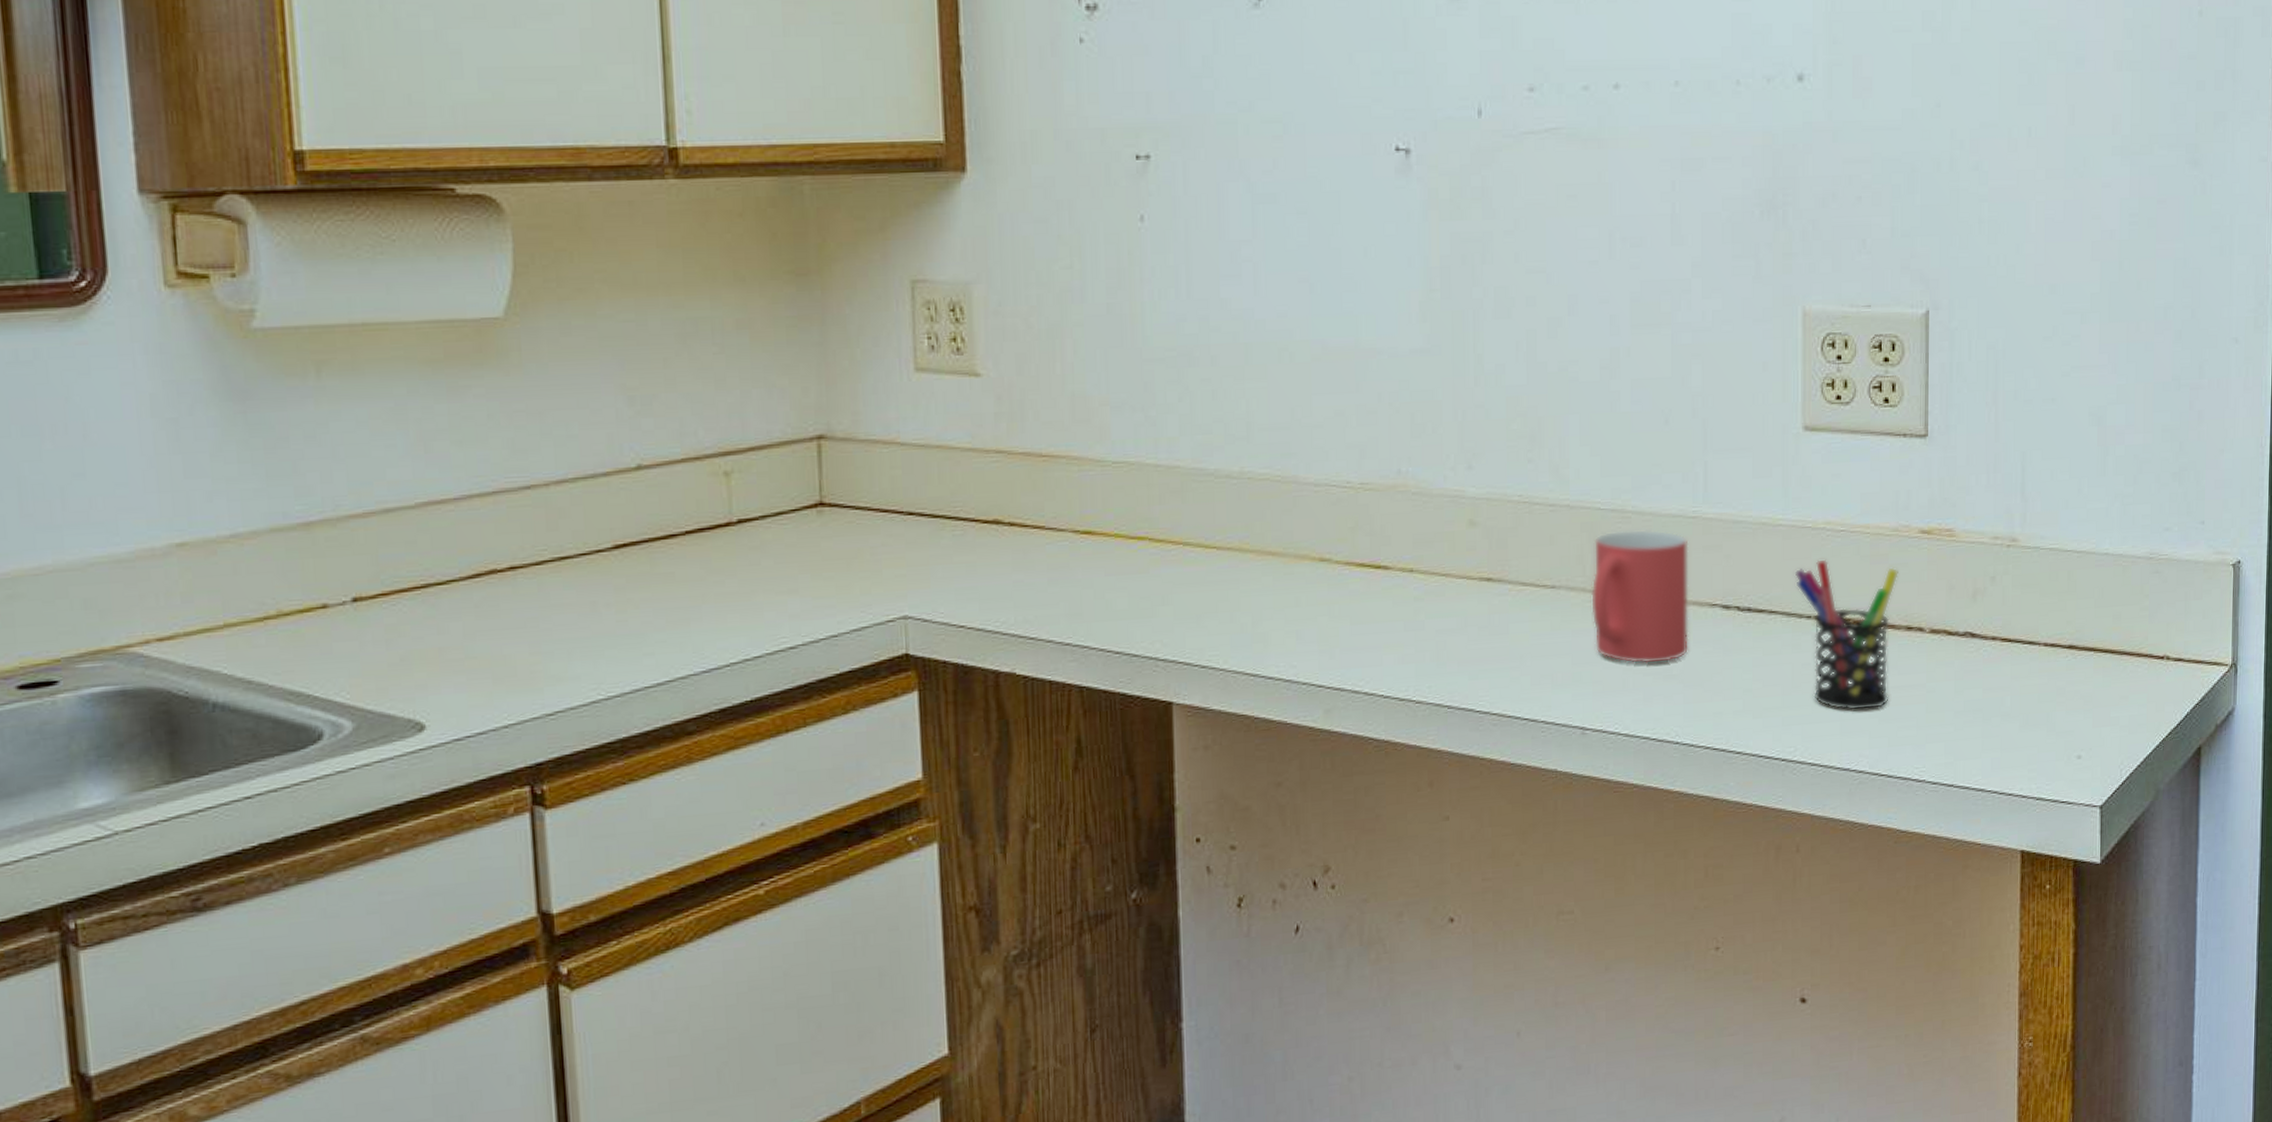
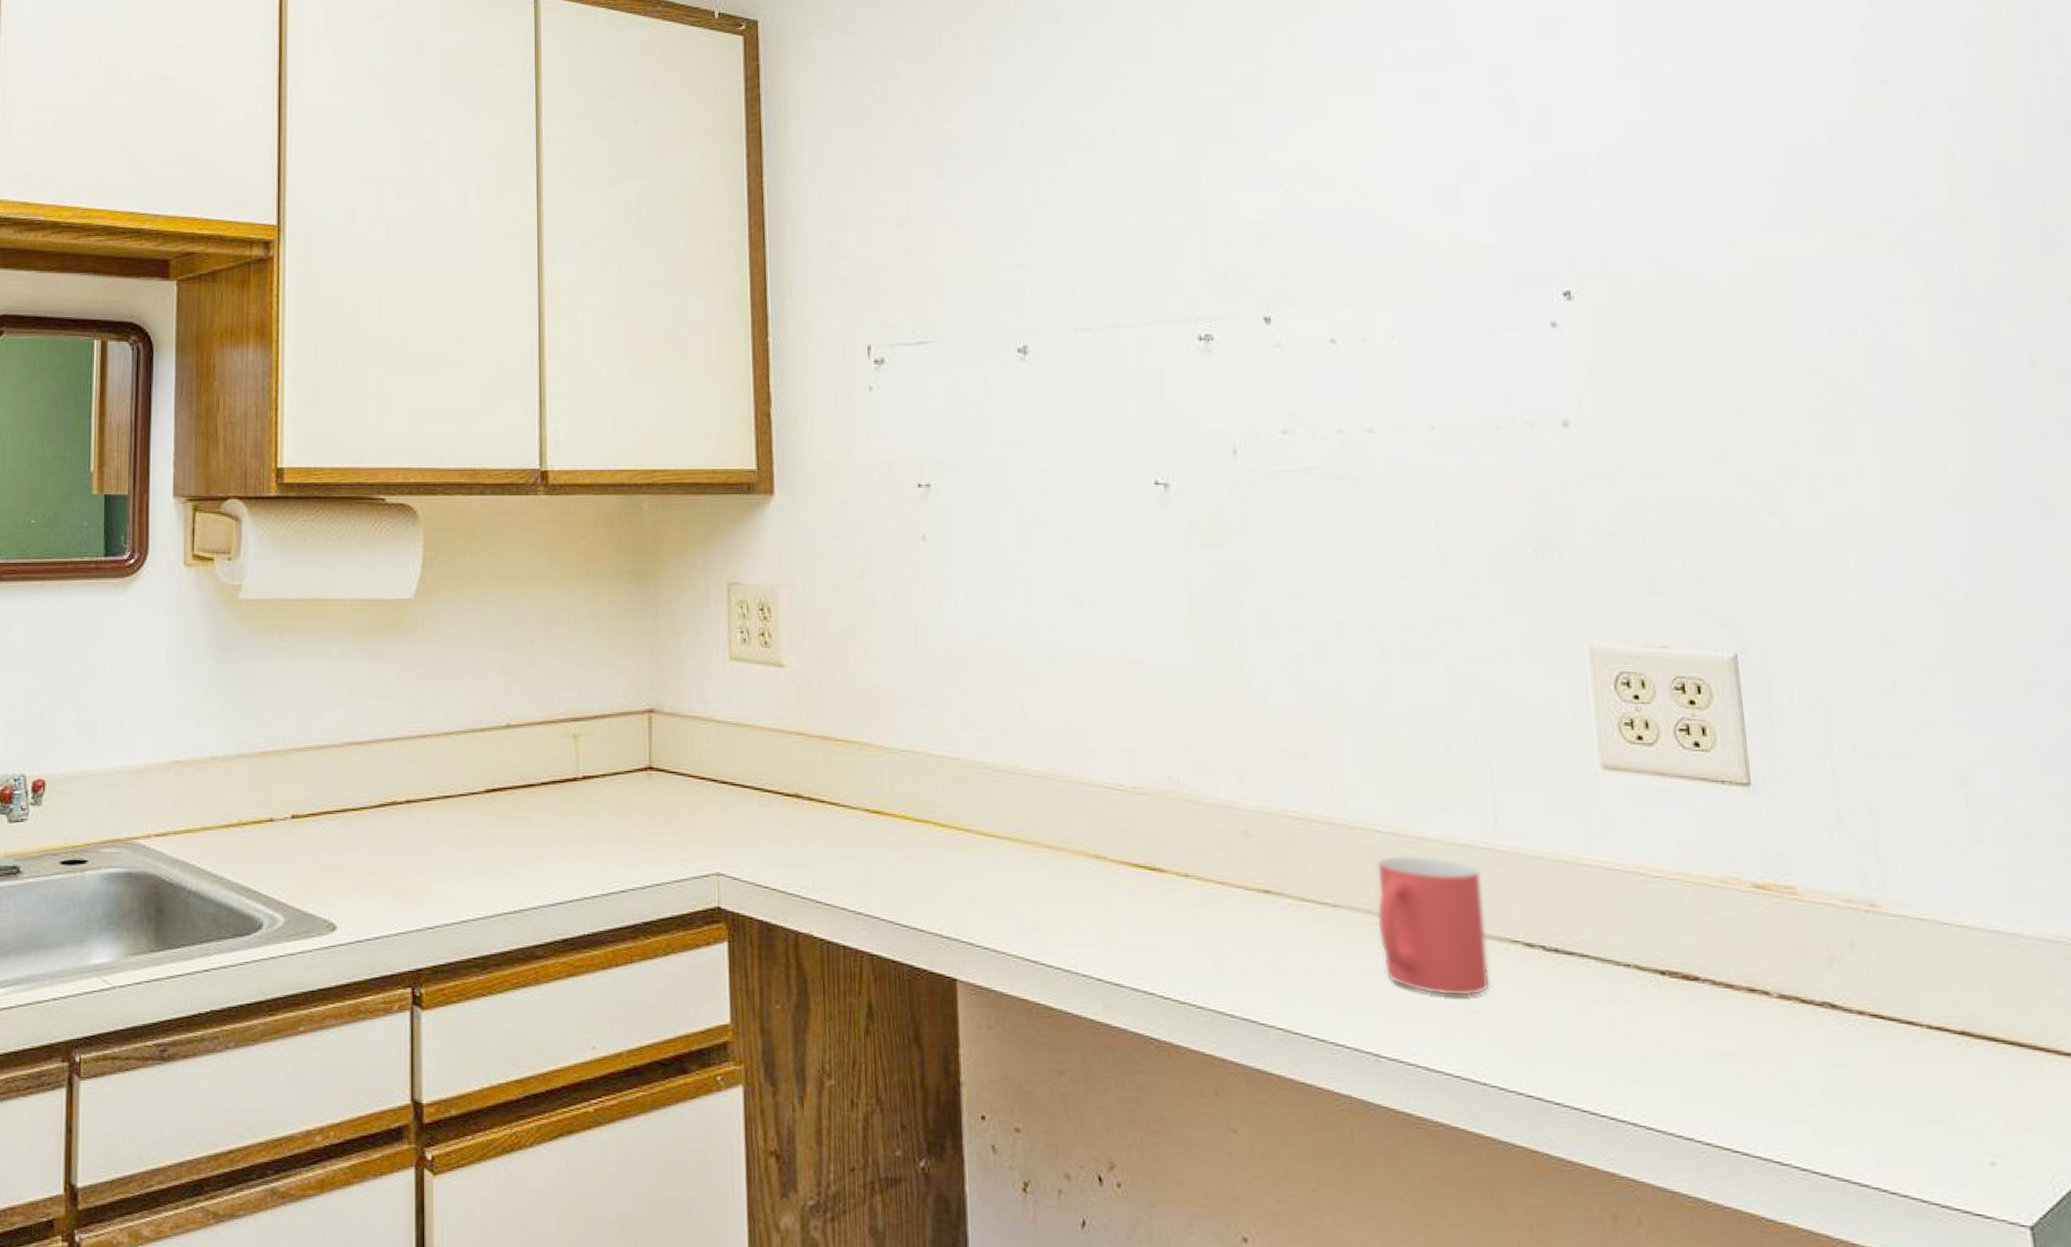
pen holder: present [1795,559,1898,711] -> none [1607,905,1735,1076]

